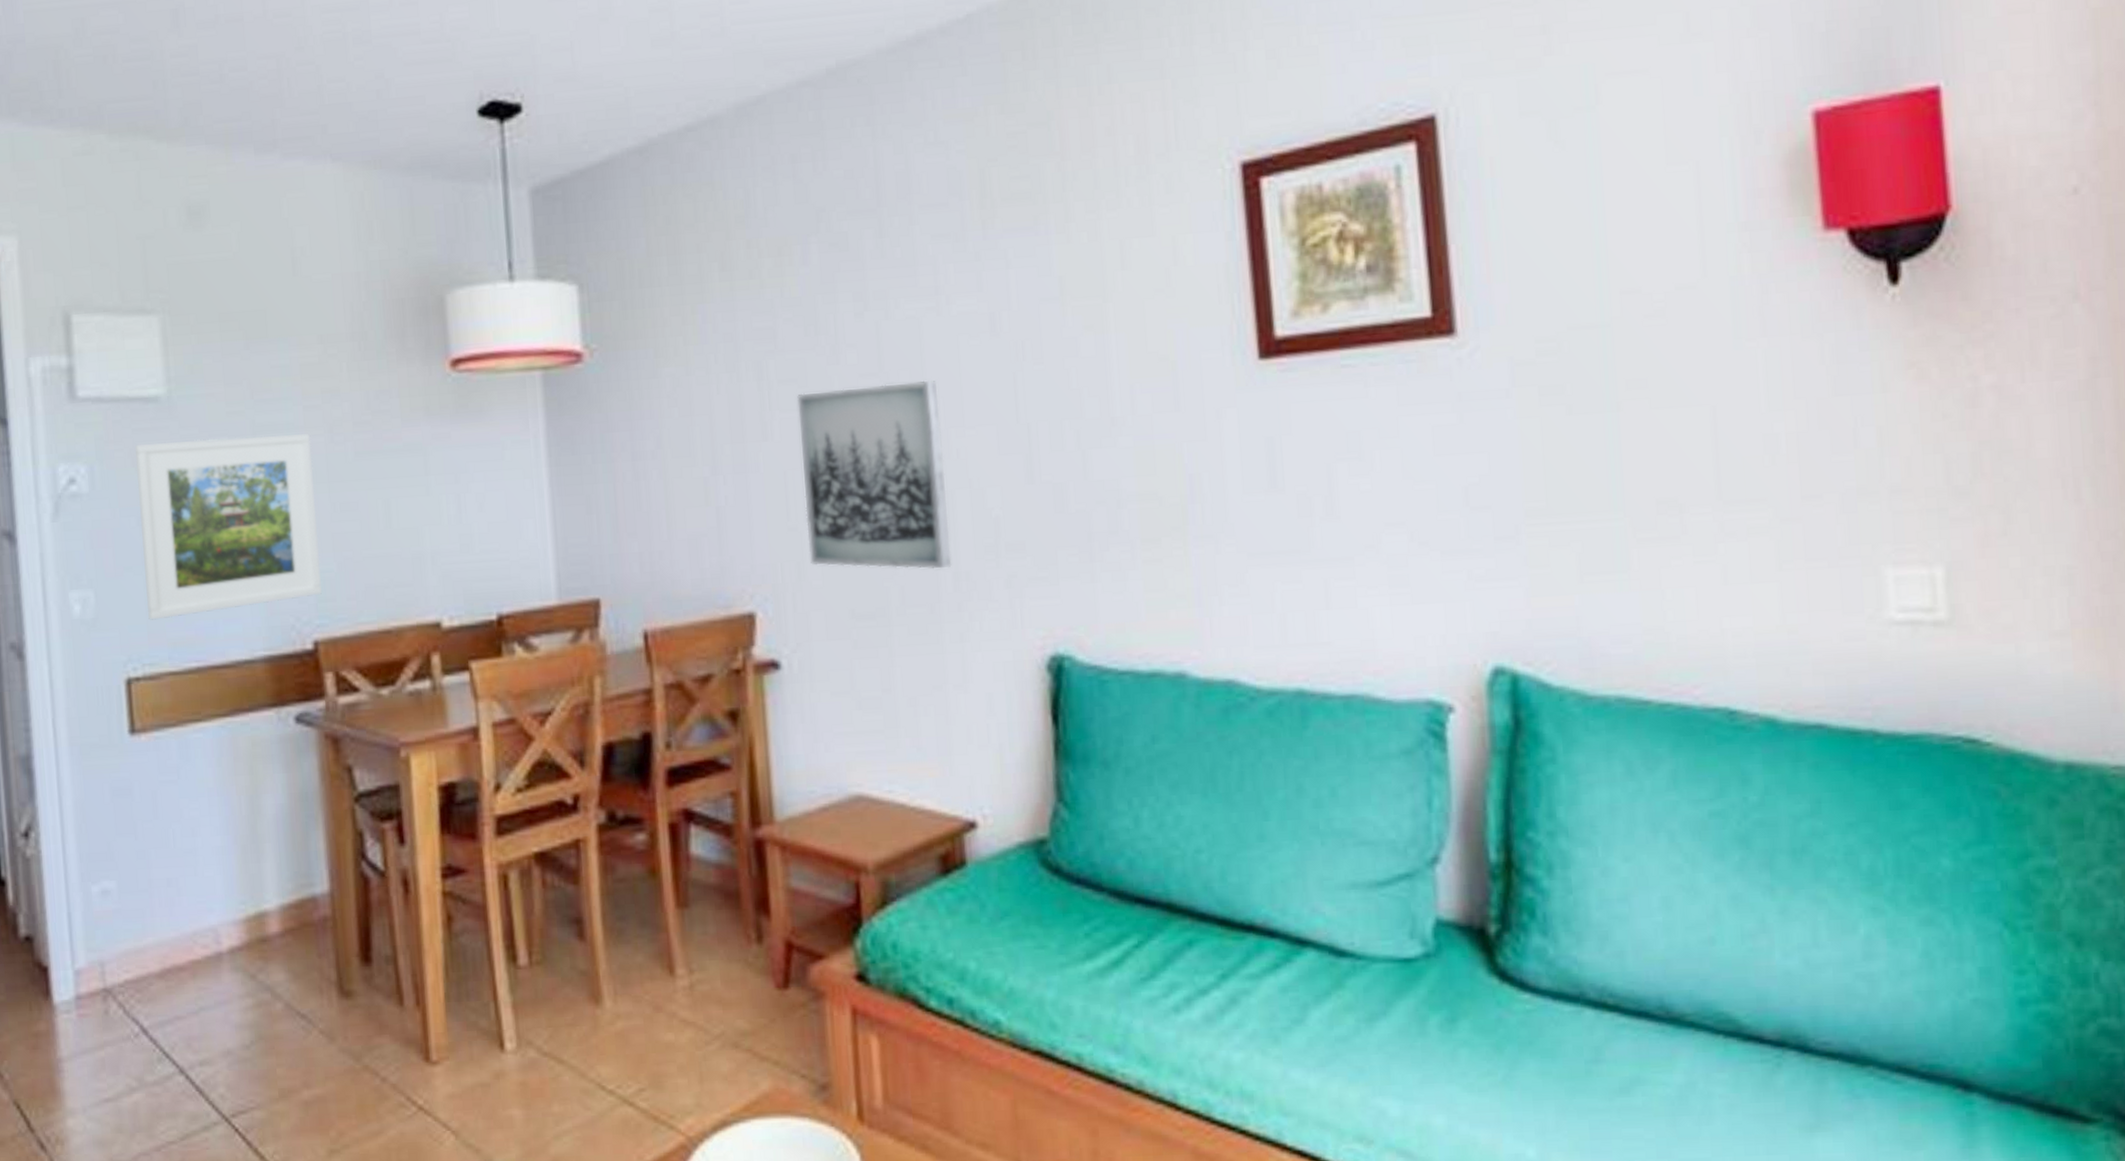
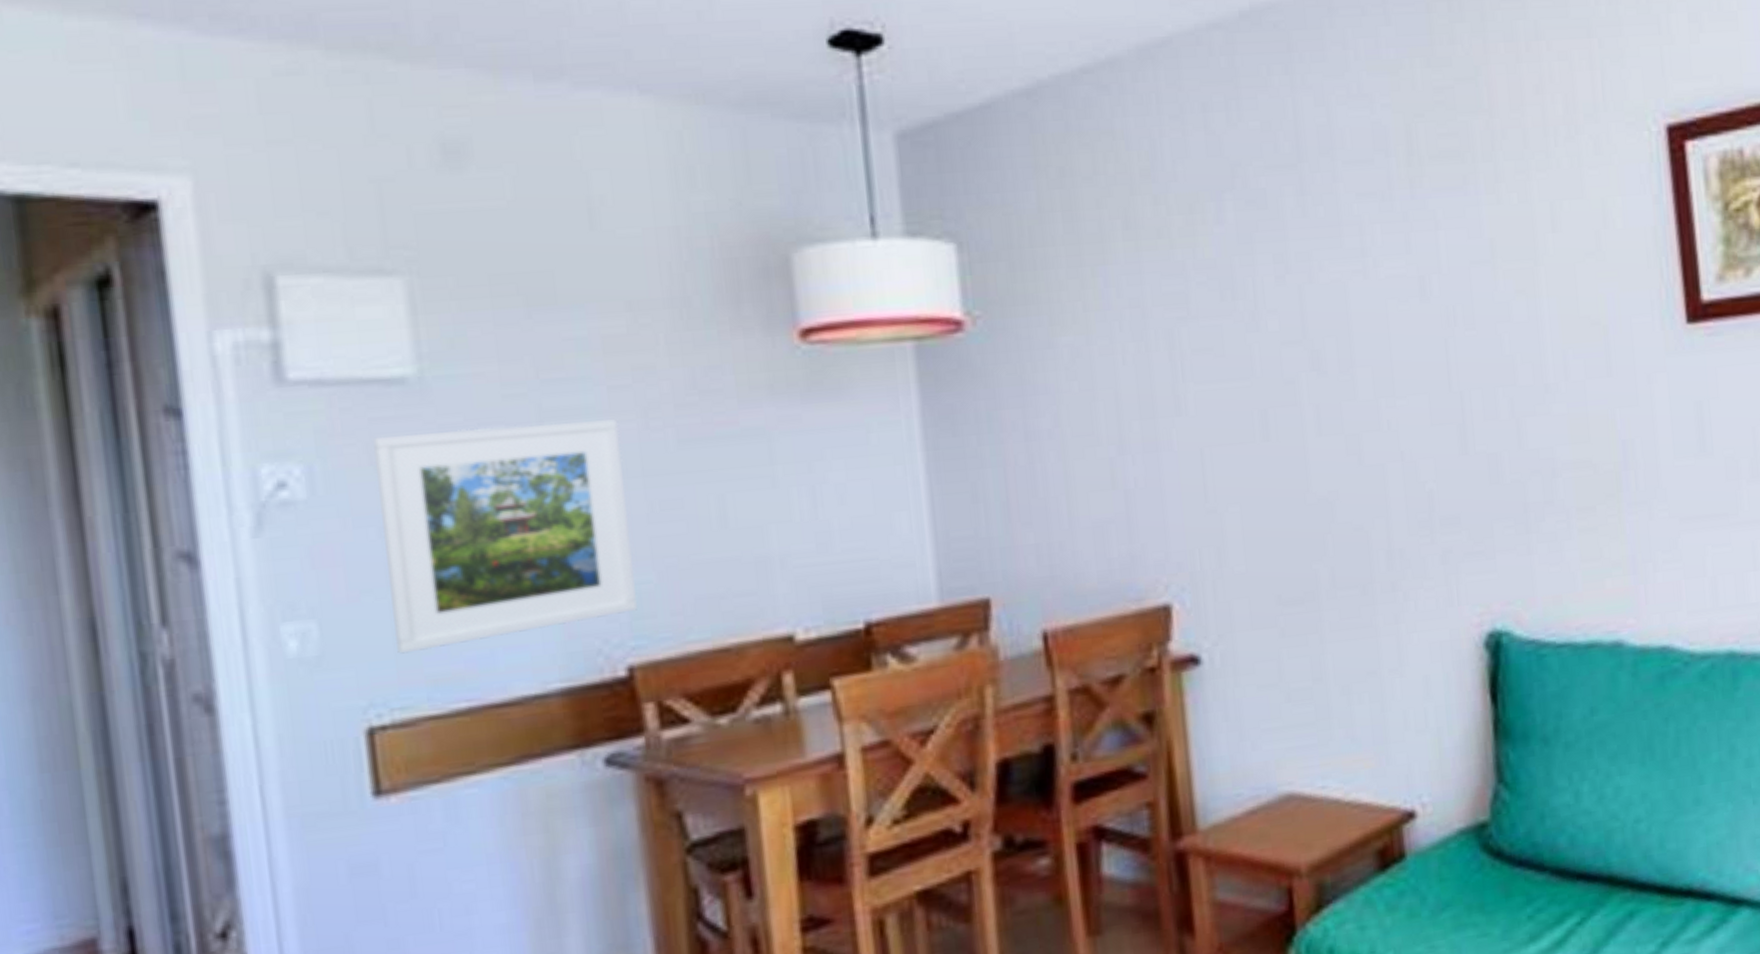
wall art: present [797,380,952,569] -> none [1214,347,1384,550]

